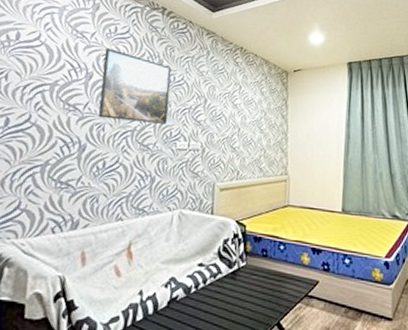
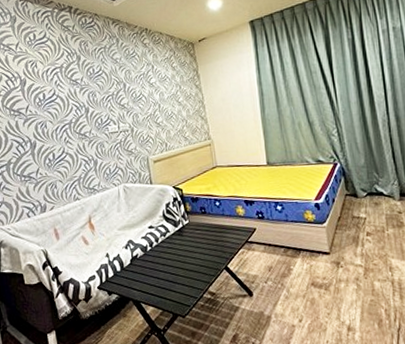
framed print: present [98,48,172,124] -> none [30,54,97,118]

